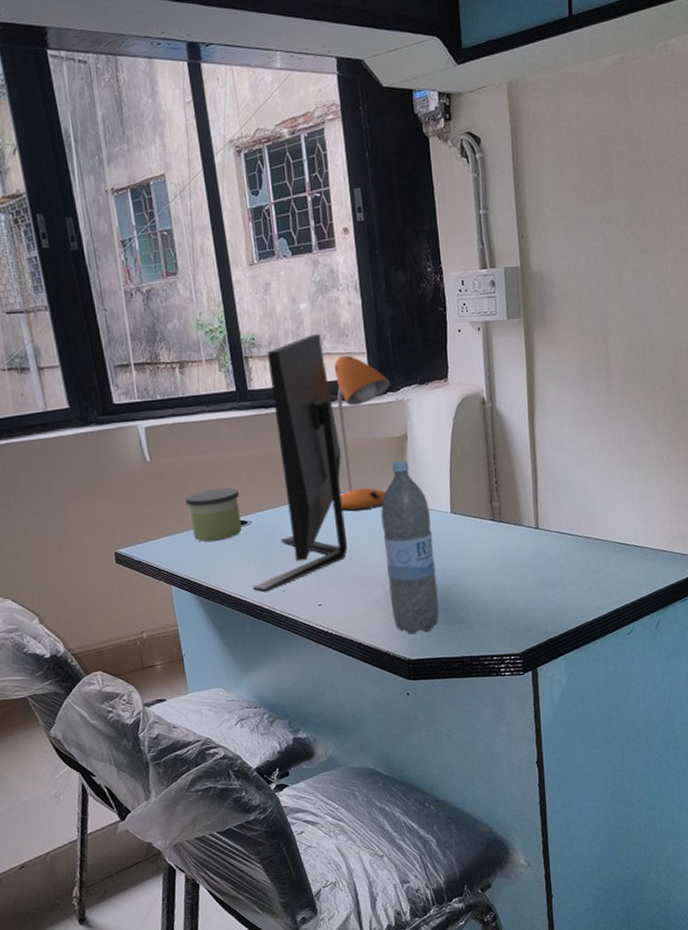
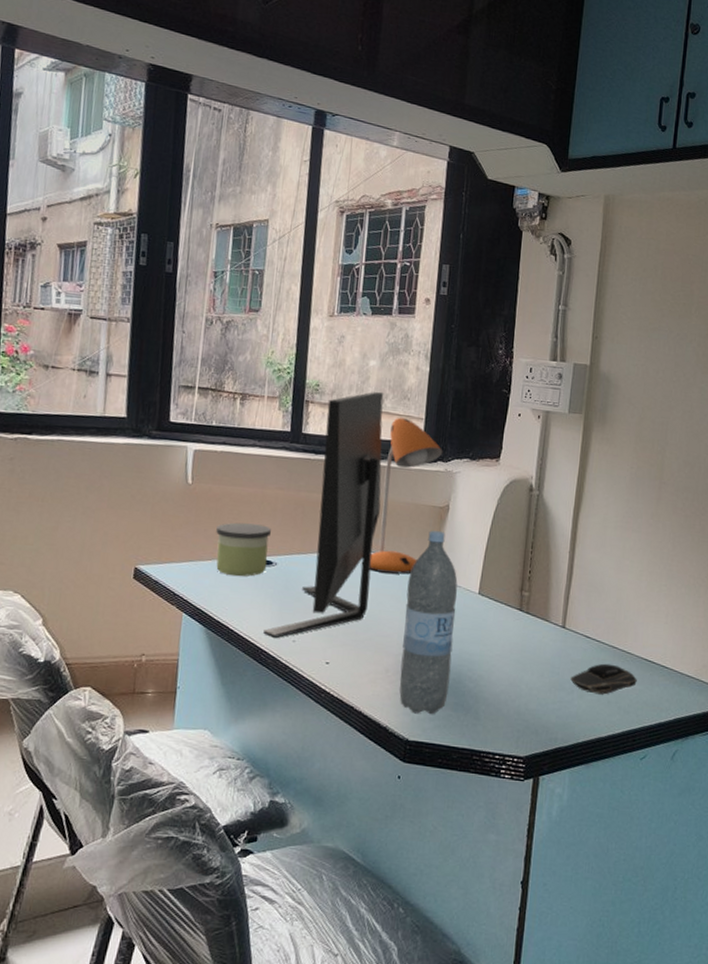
computer mouse: none [551,553,614,584] -> present [570,663,637,695]

